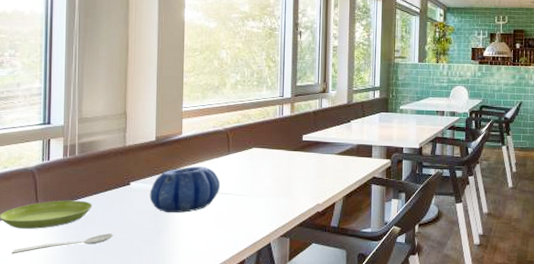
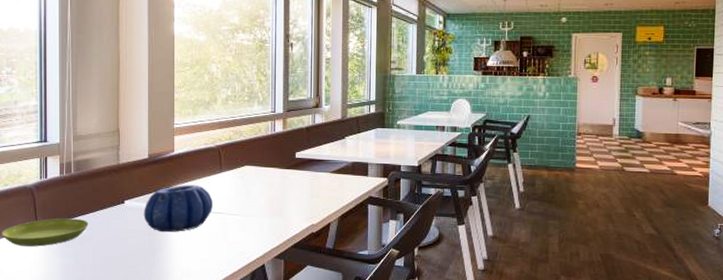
spoon: present [11,233,114,255] -> none [14,252,110,272]

